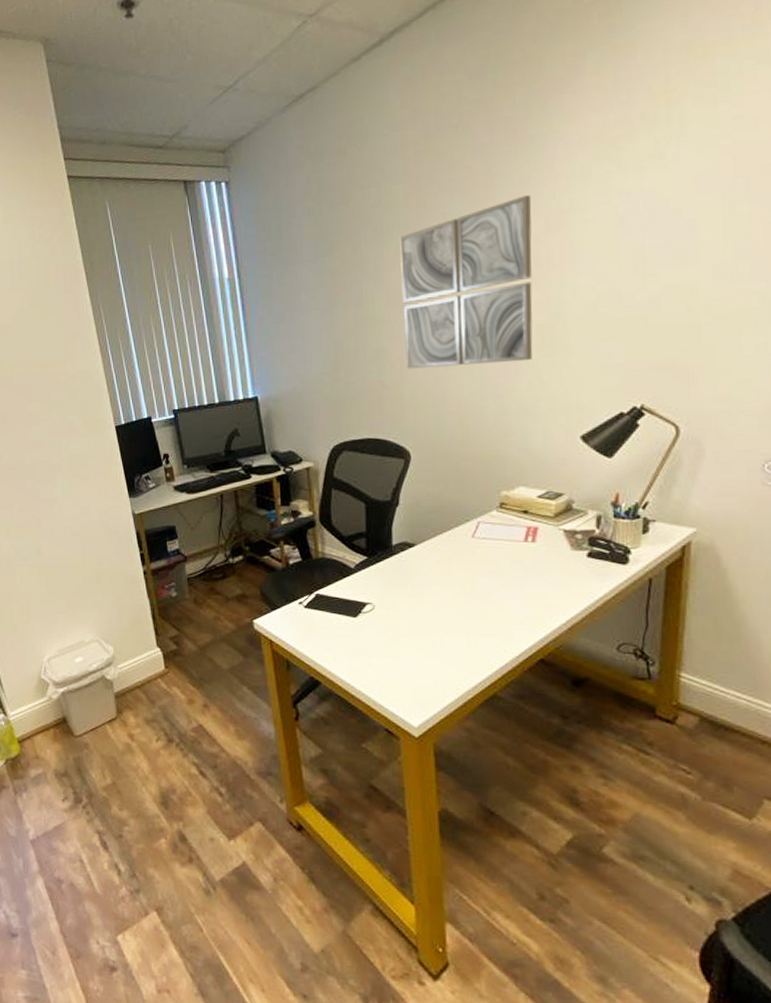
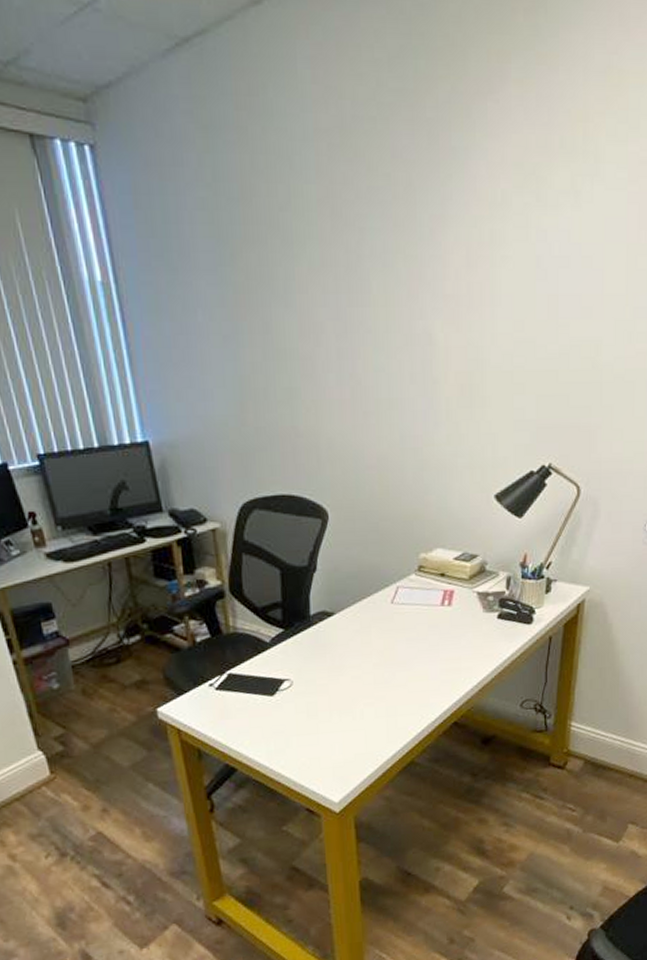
wall art: present [400,195,533,369] -> none [313,219,453,415]

